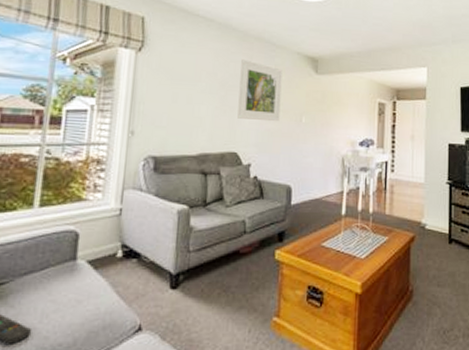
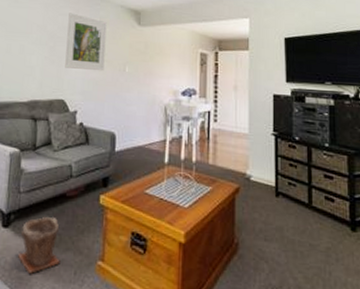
plant pot: none [187,275,234,335] -> present [17,216,60,274]

